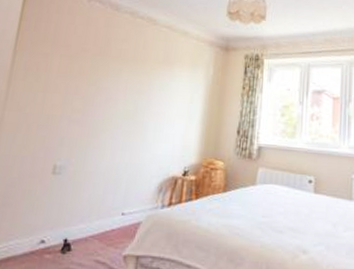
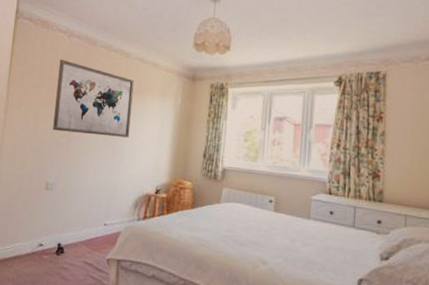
wall art: none [65,25,162,113] -> present [53,59,134,138]

